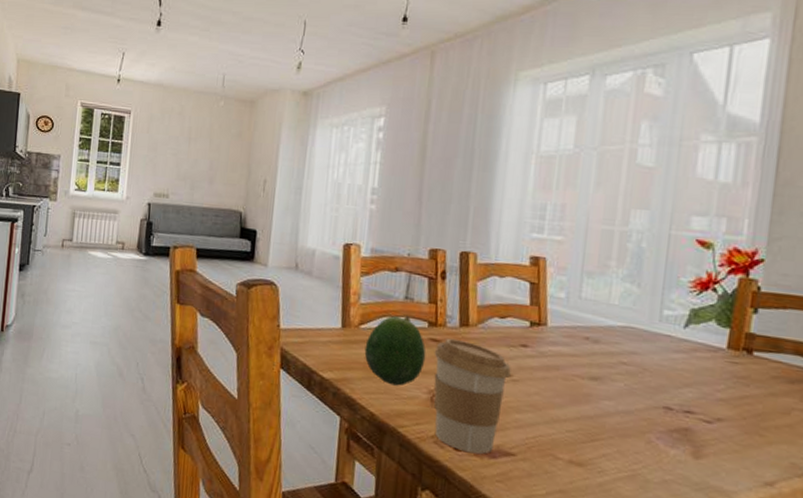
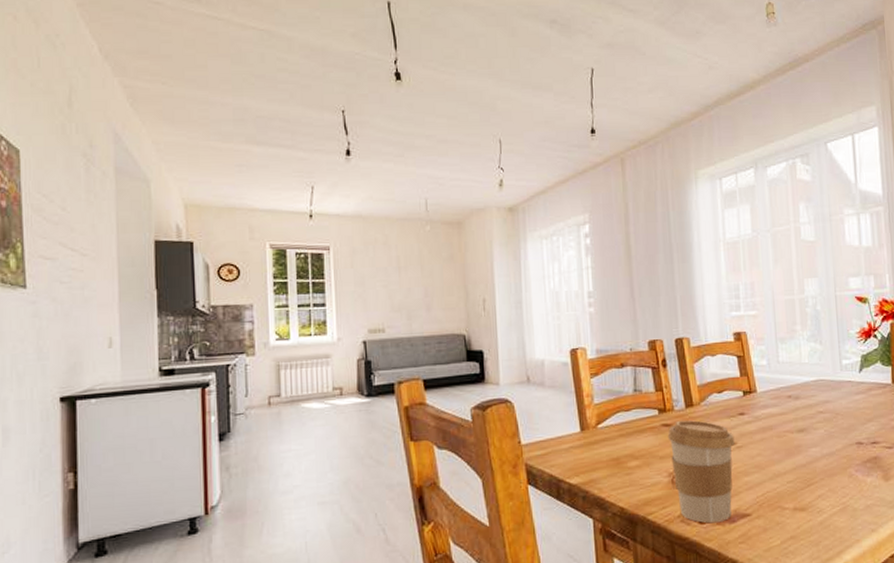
fruit: present [364,315,426,386] -> none [605,406,661,477]

